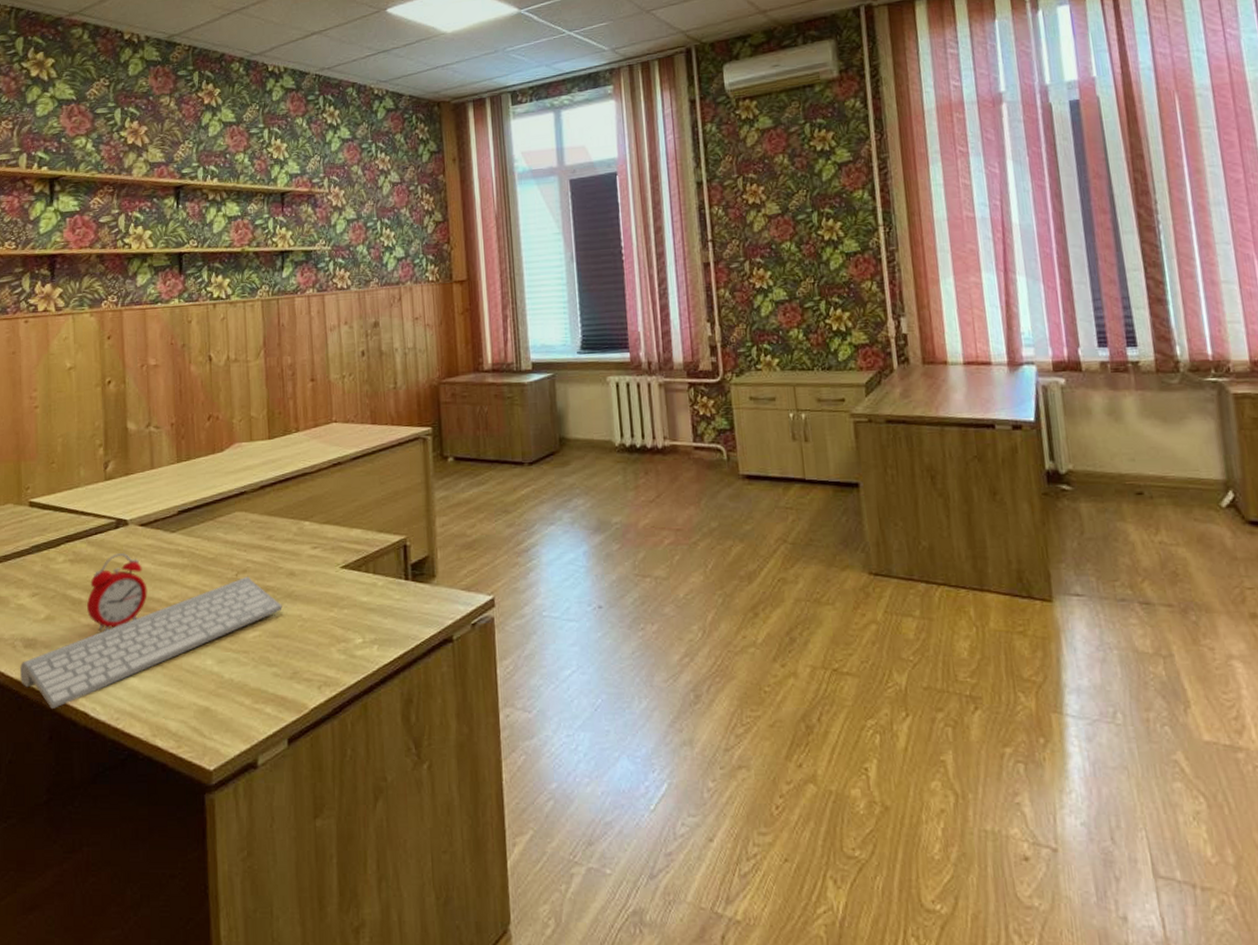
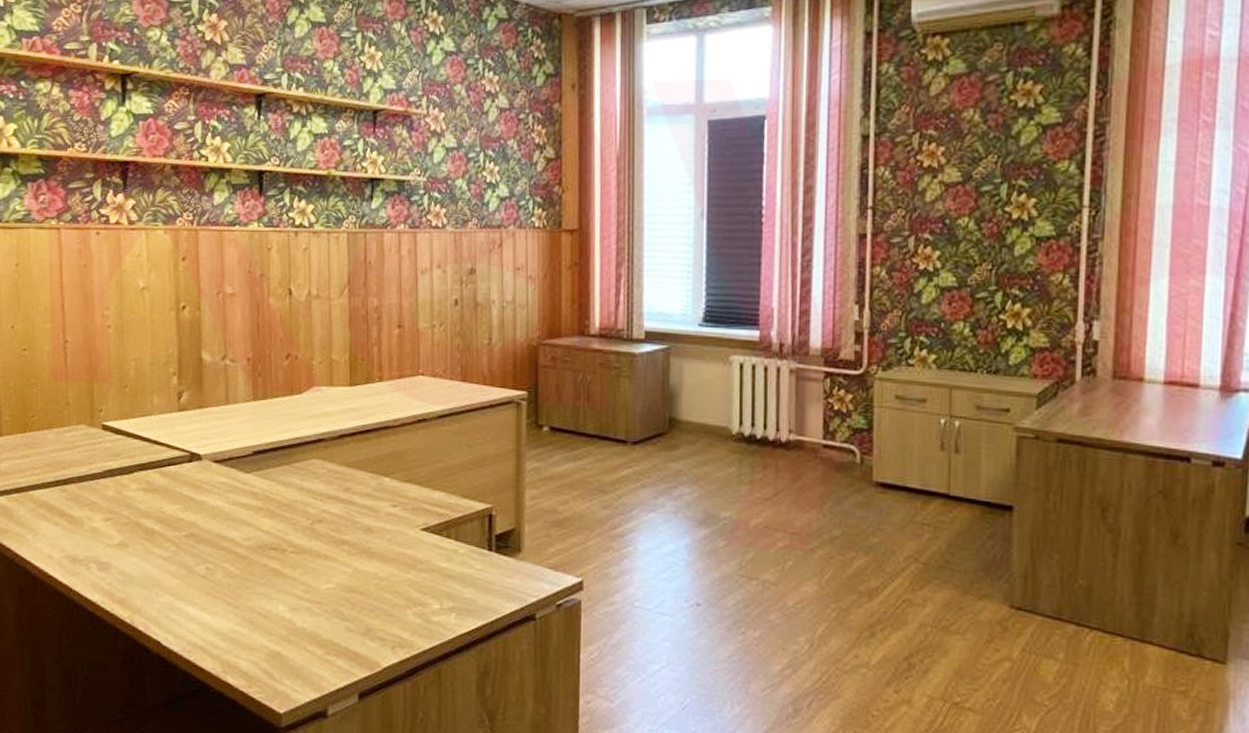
keyboard: present [20,577,282,709] -> none [95,527,358,633]
alarm clock: present [86,553,148,632] -> none [159,488,221,565]

